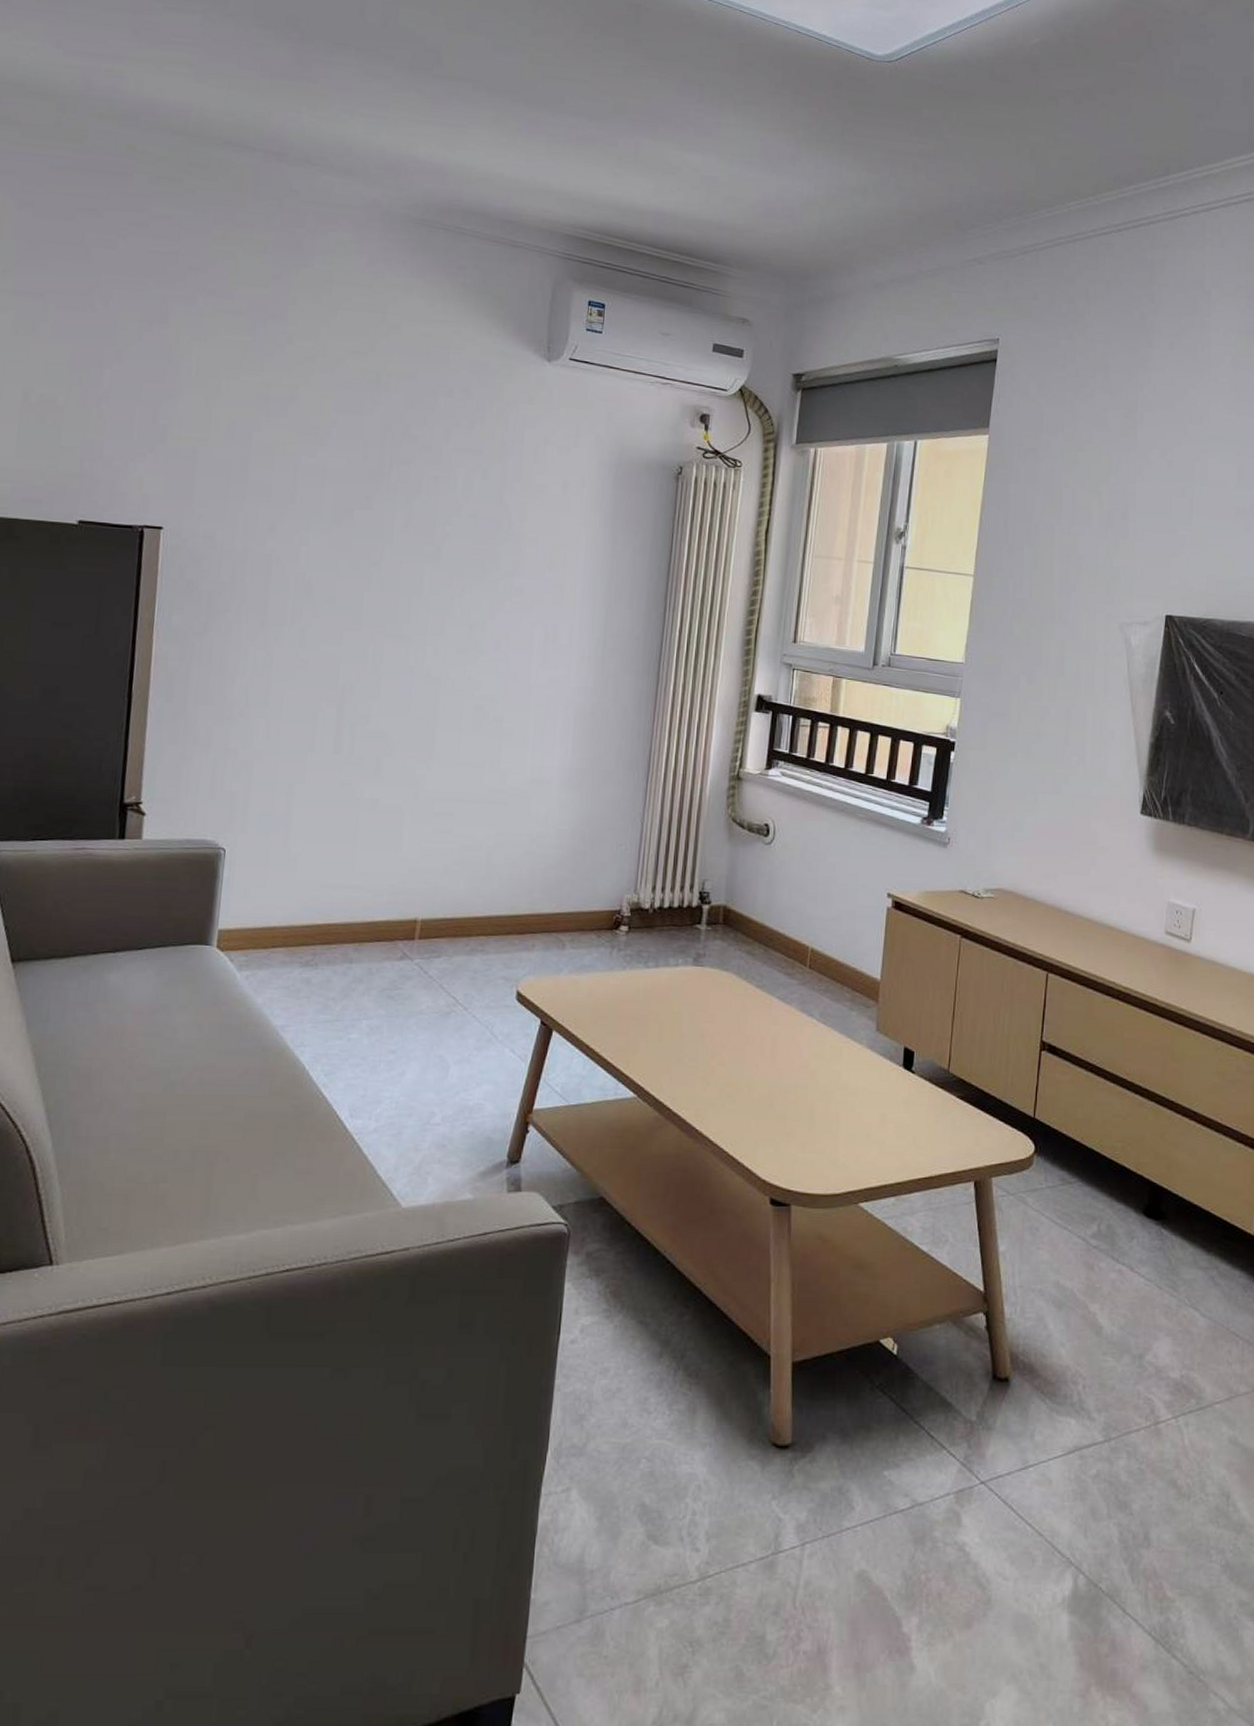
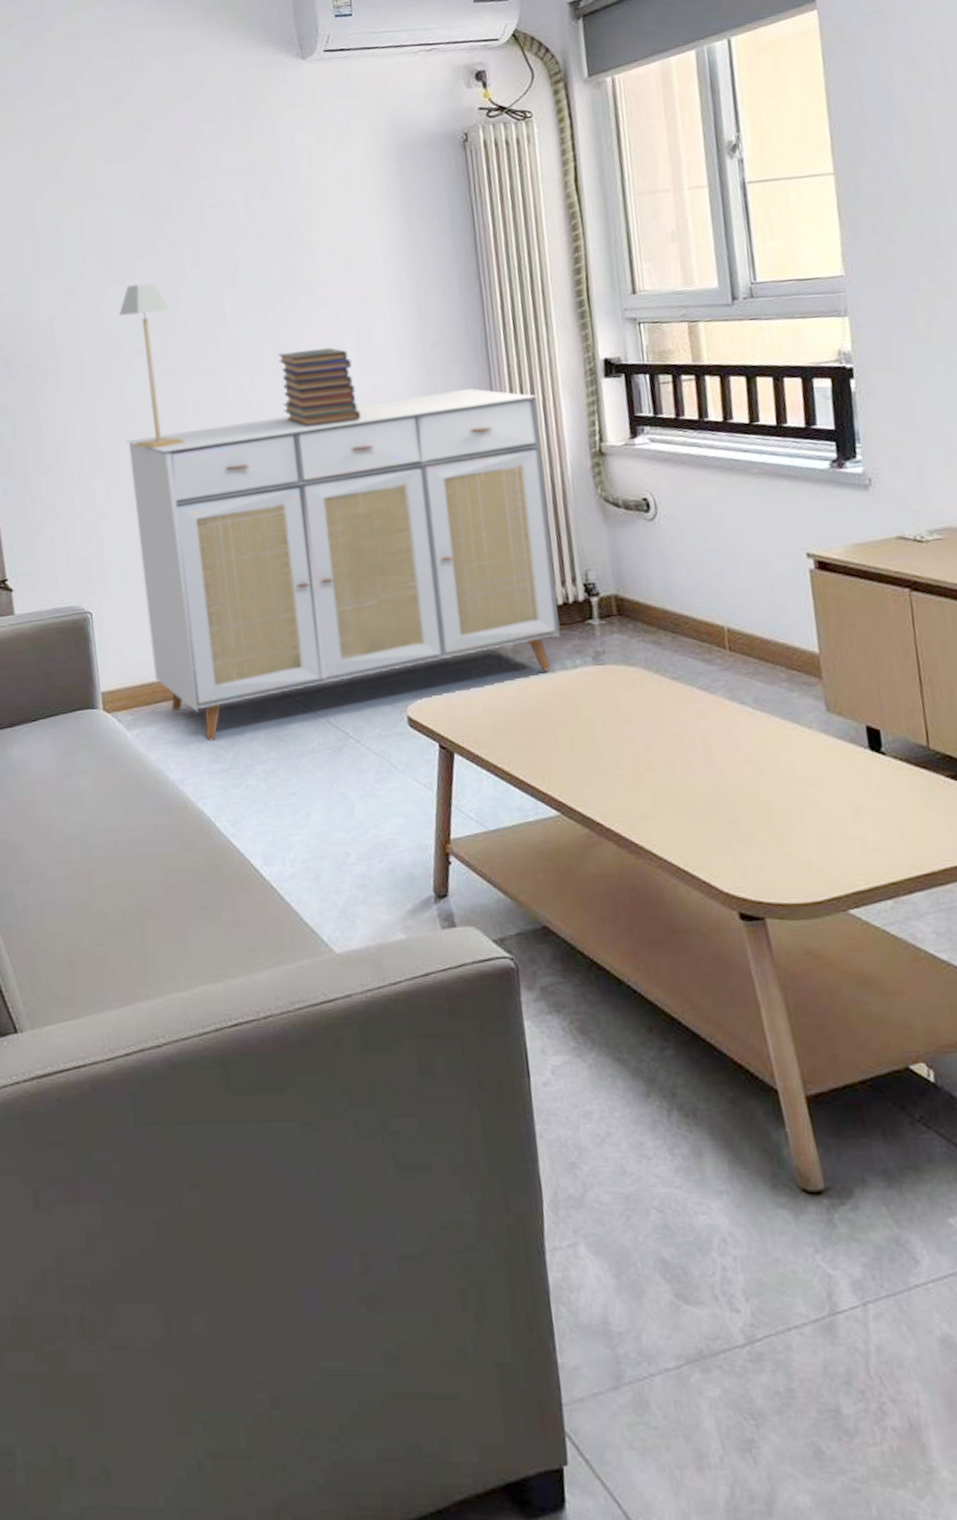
sideboard: none [278,685,695,992] -> present [125,388,561,742]
table lamp: none [304,535,370,699] -> present [118,282,185,449]
book stack: none [460,631,534,708] -> present [278,347,360,427]

